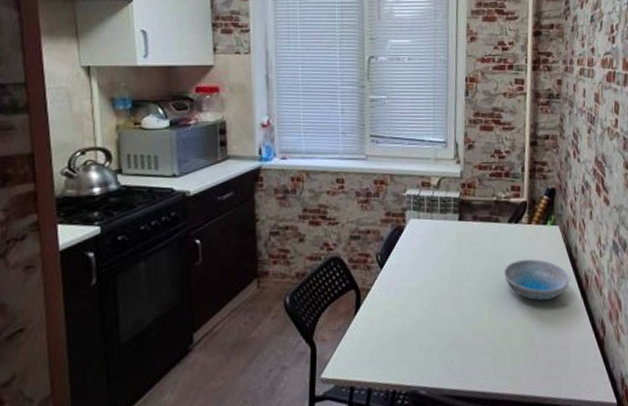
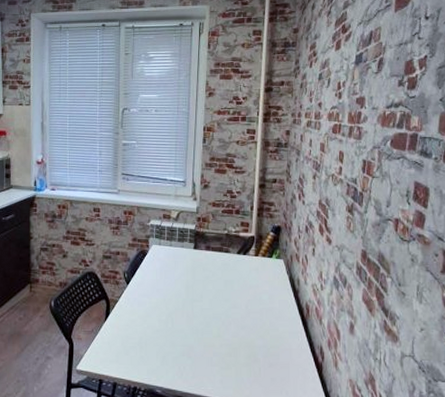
dish: present [504,259,571,301] -> none [232,287,293,324]

